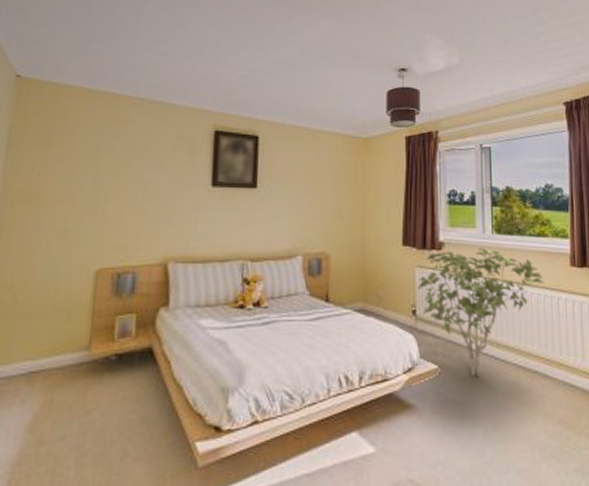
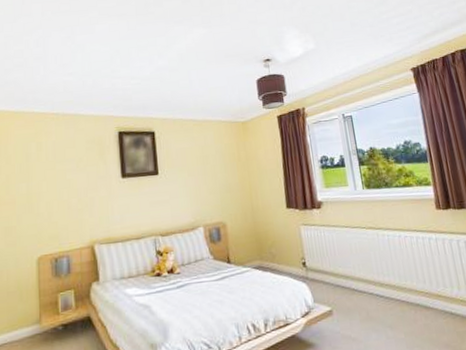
shrub: present [417,247,545,376] -> none [304,202,416,314]

